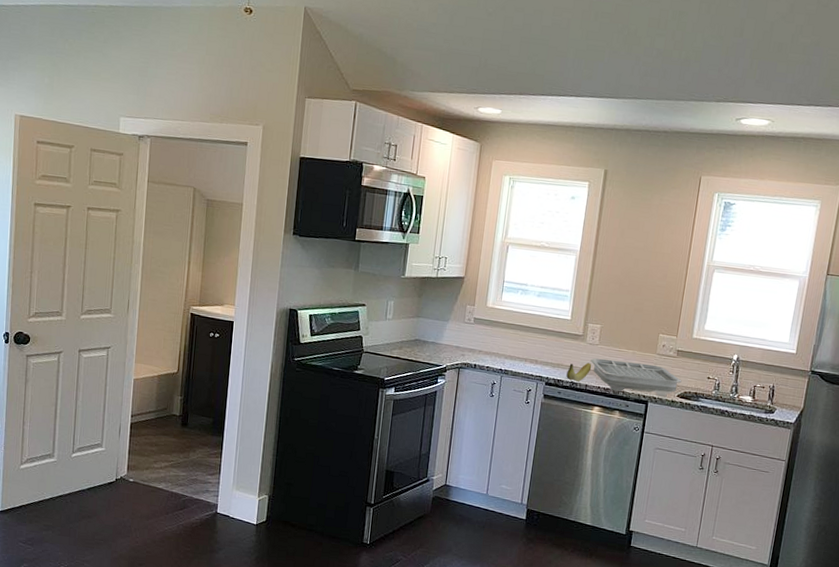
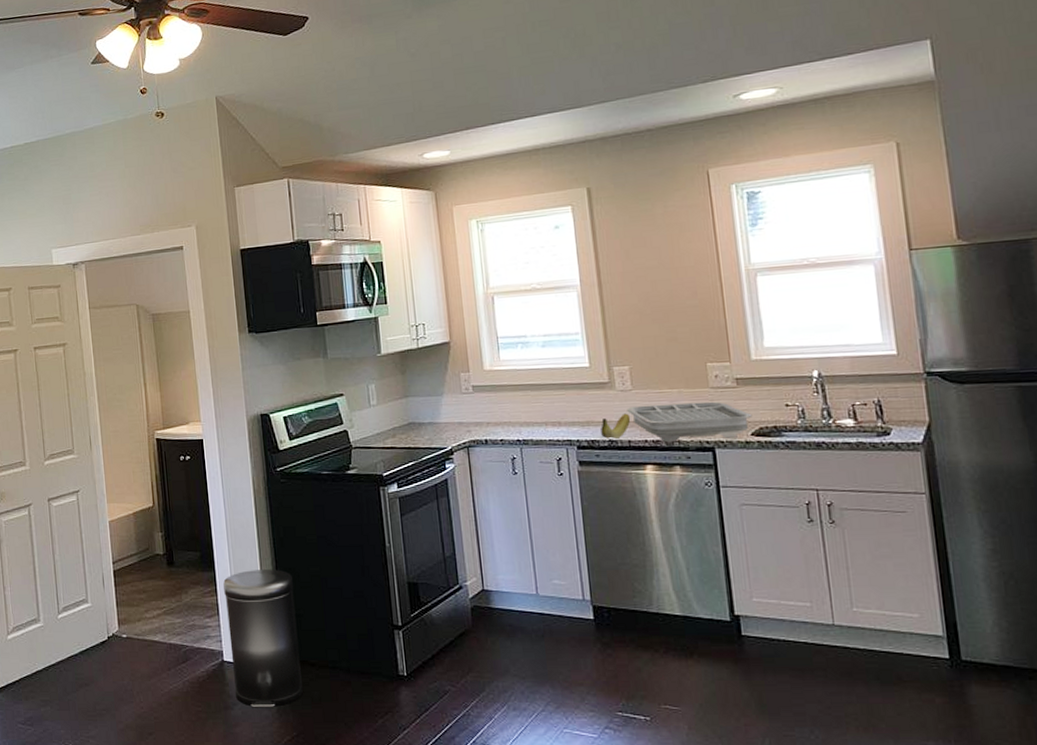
pedal bin: none [222,440,290,556] -> present [223,569,304,708]

